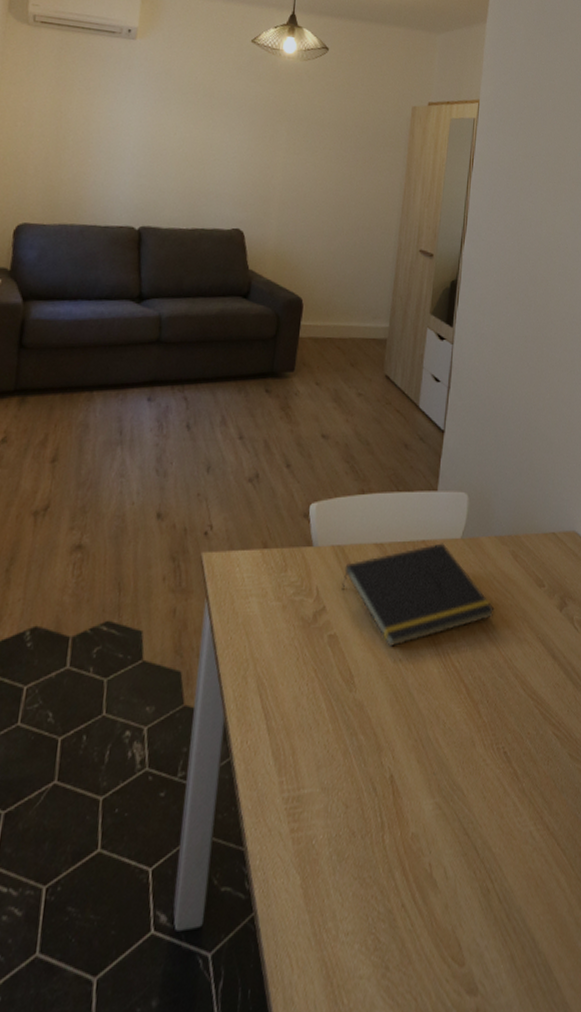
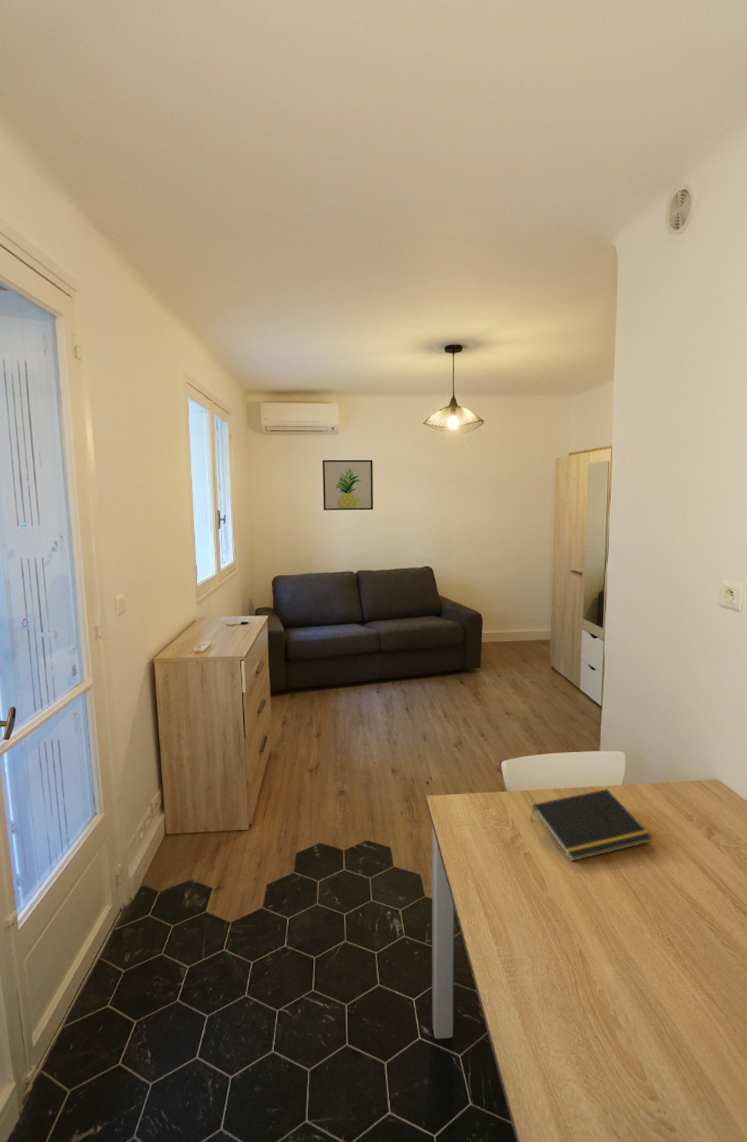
wall art: none [101,70,180,147] -> present [322,459,373,511]

